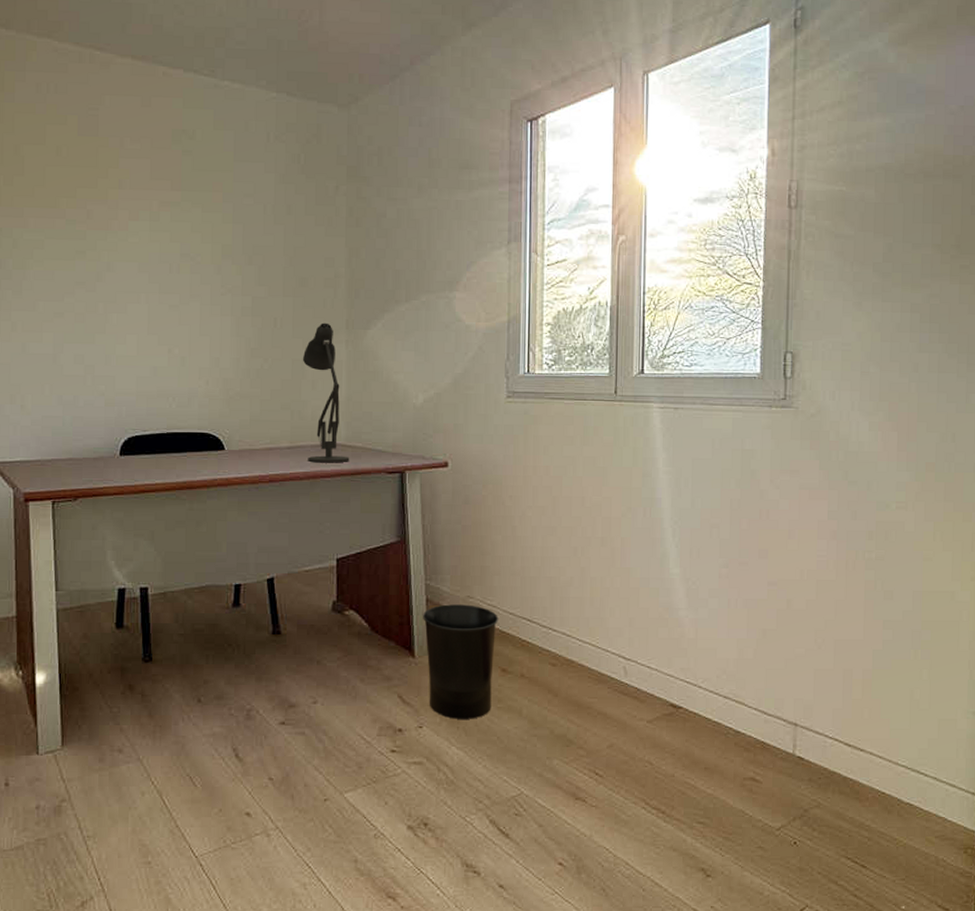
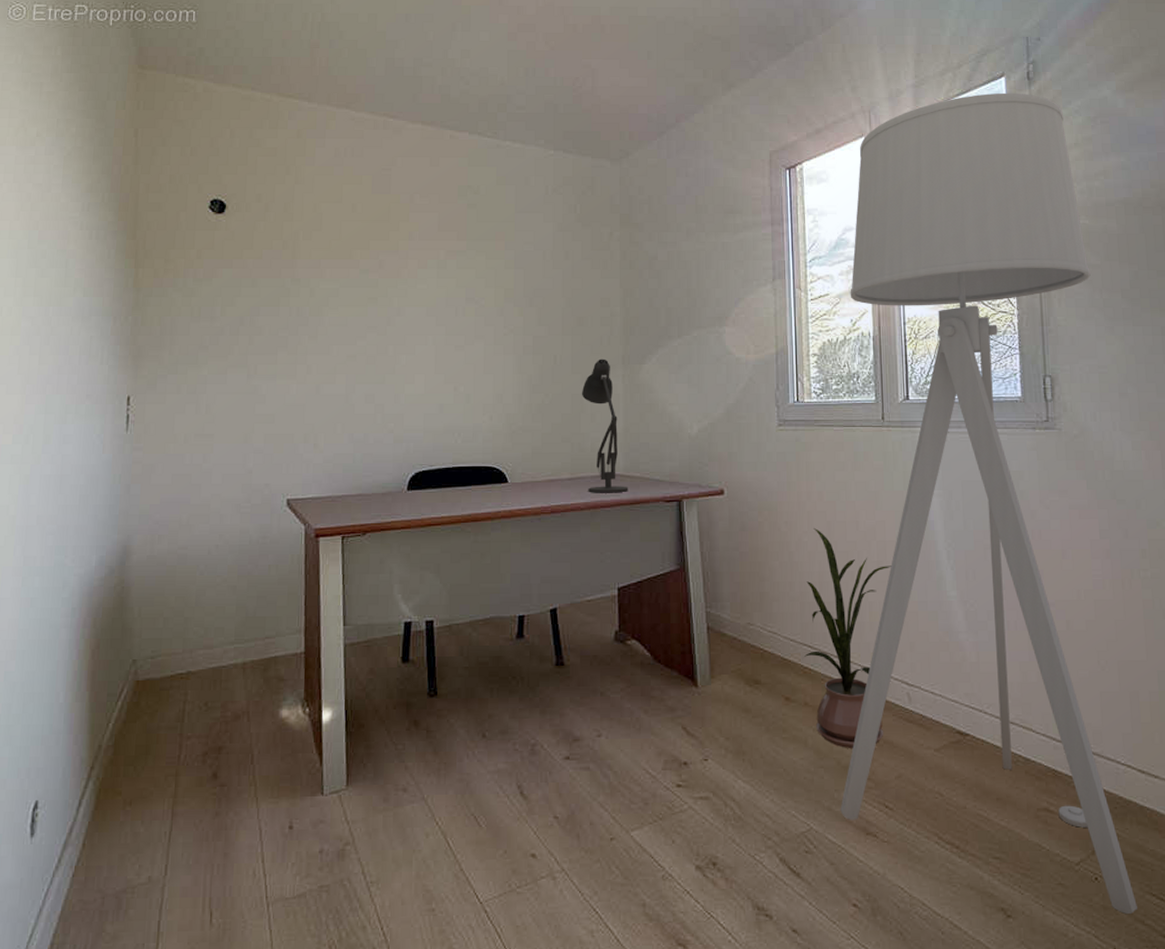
waste bin: present [423,604,498,719] -> none [704,632,779,751]
house plant: none [523,502,616,720] -> present [804,527,892,749]
floor lamp: none [551,42,843,876] -> present [840,92,1137,915]

